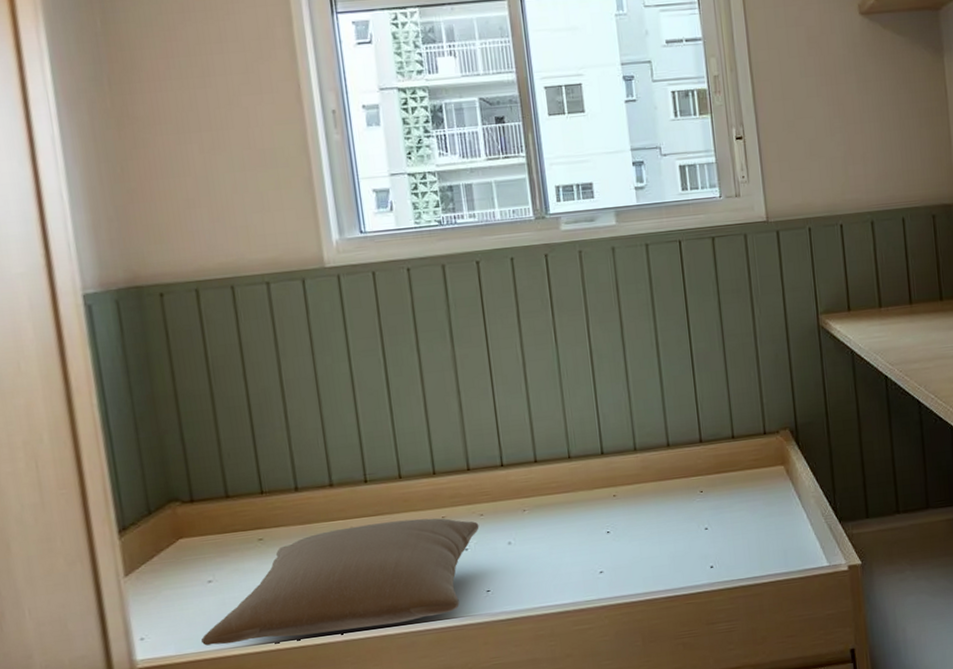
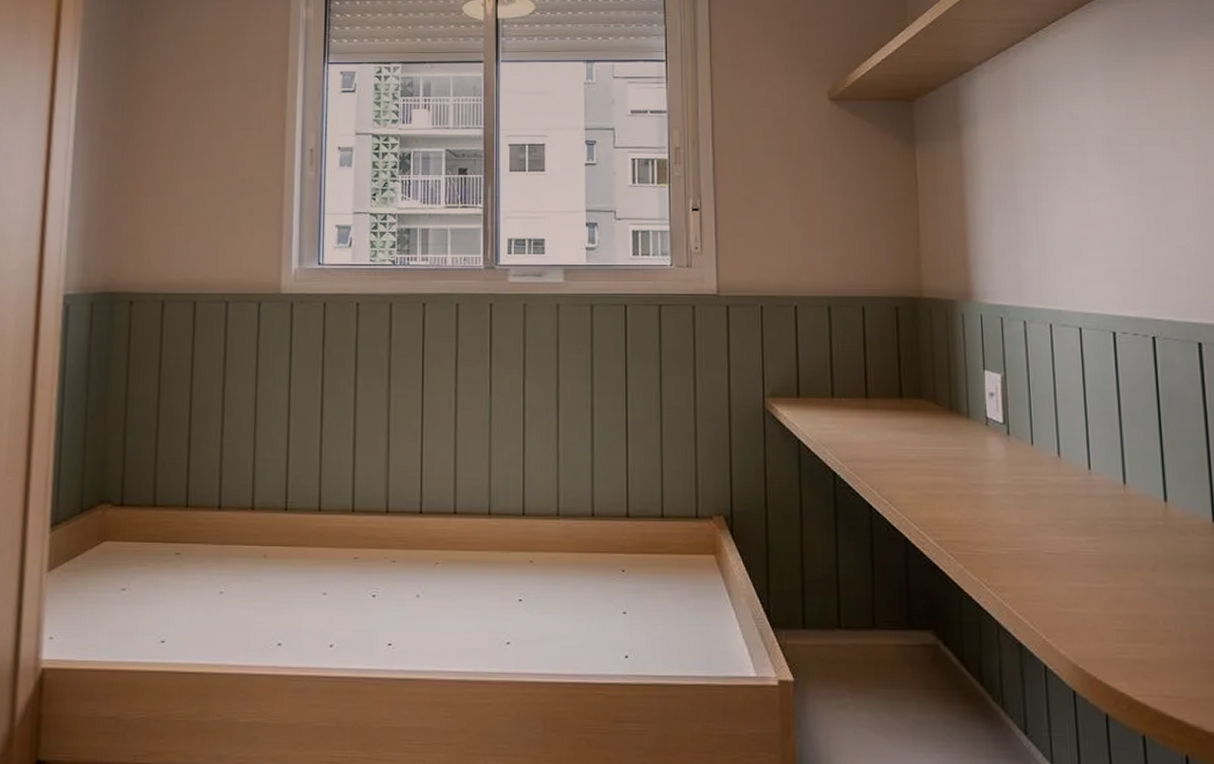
pillow: present [201,518,479,646] -> none [105,554,390,665]

